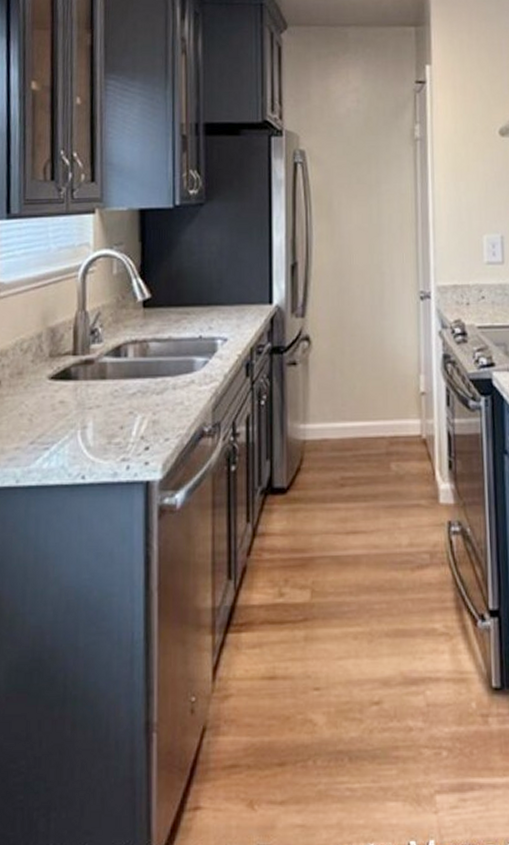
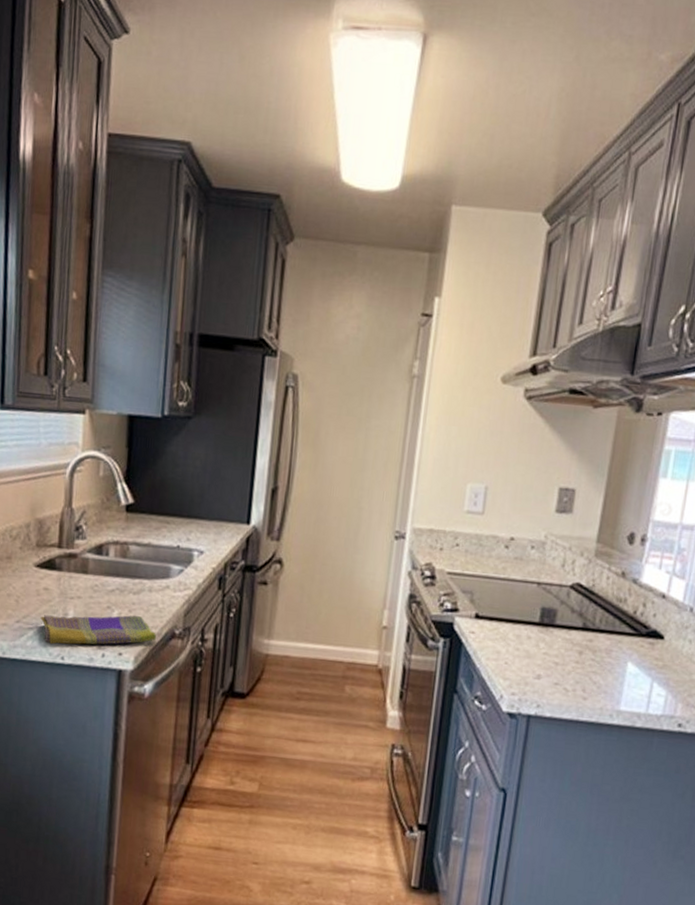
dish towel: none [57,417,184,464] -> present [40,615,156,645]

